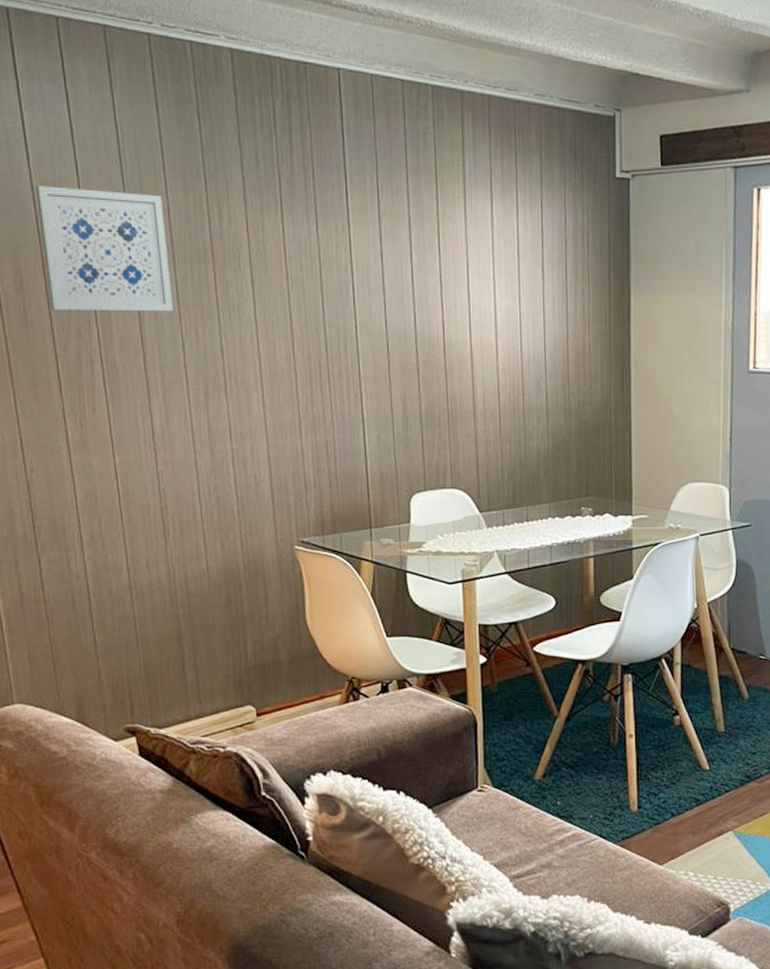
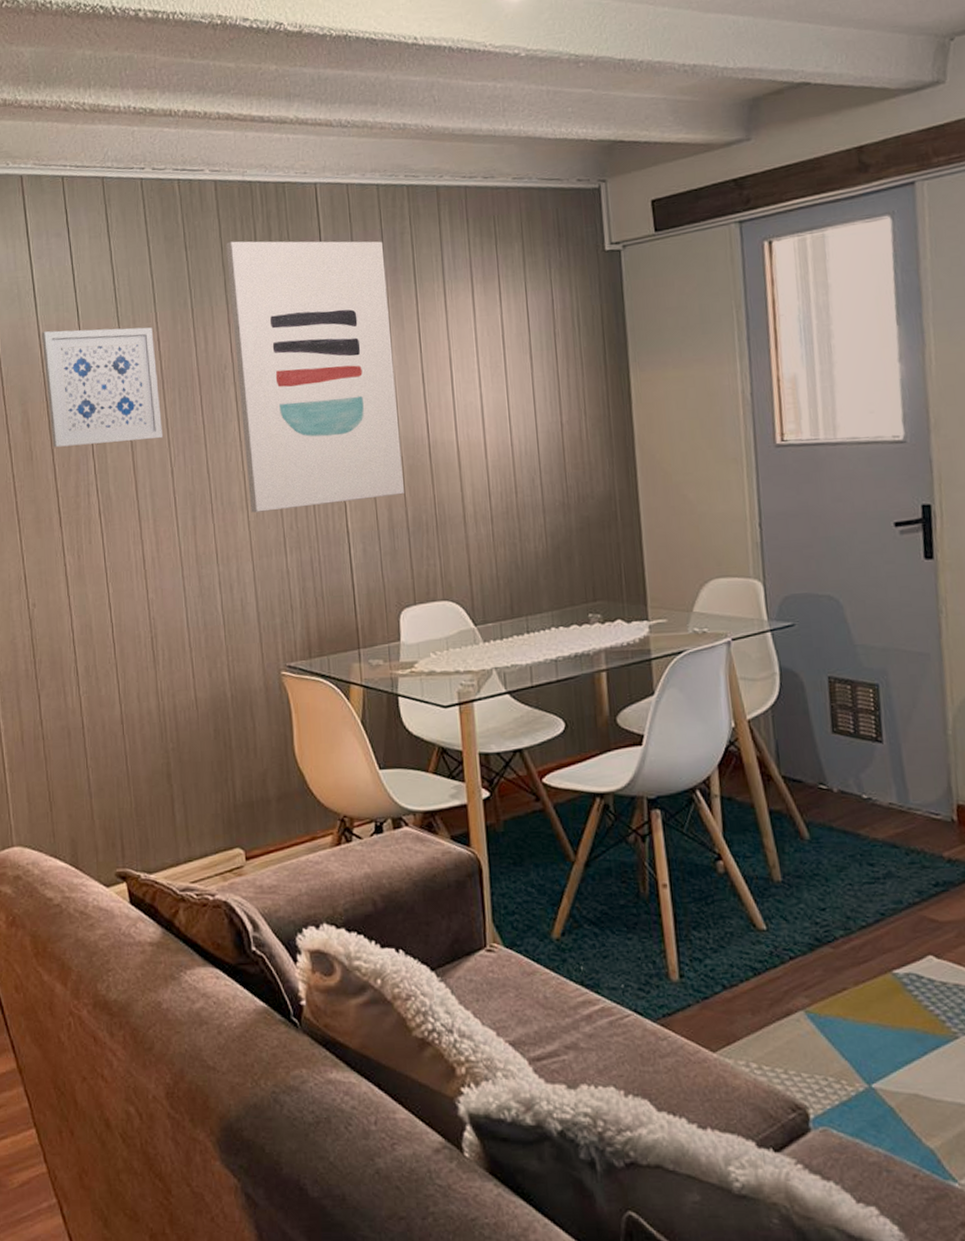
wall art: none [243,116,419,394] -> present [226,241,404,513]

